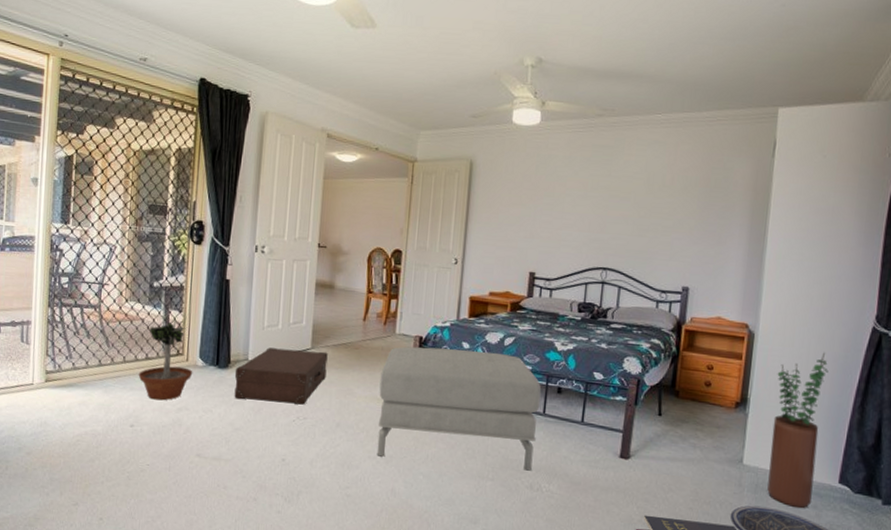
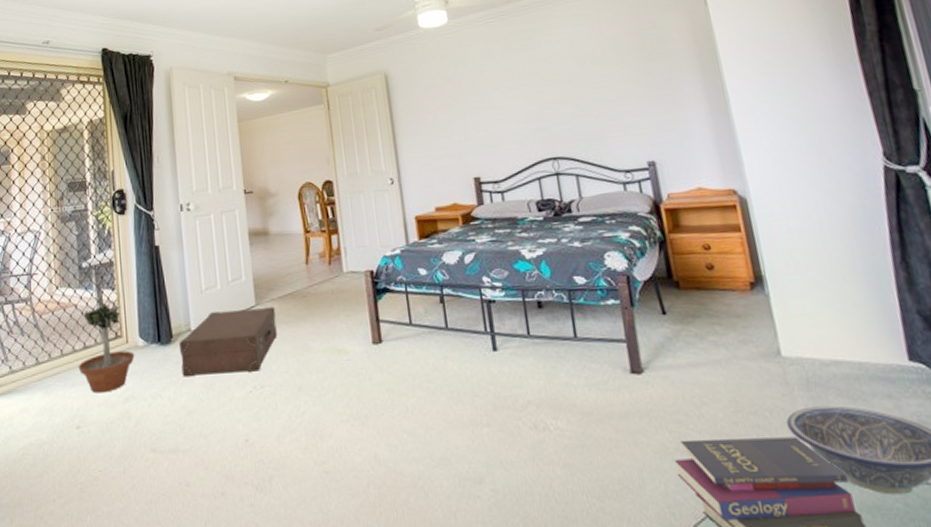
ottoman: present [376,346,542,471] -> none [336,273,531,418]
vase: present [767,352,828,508] -> none [788,205,883,400]

